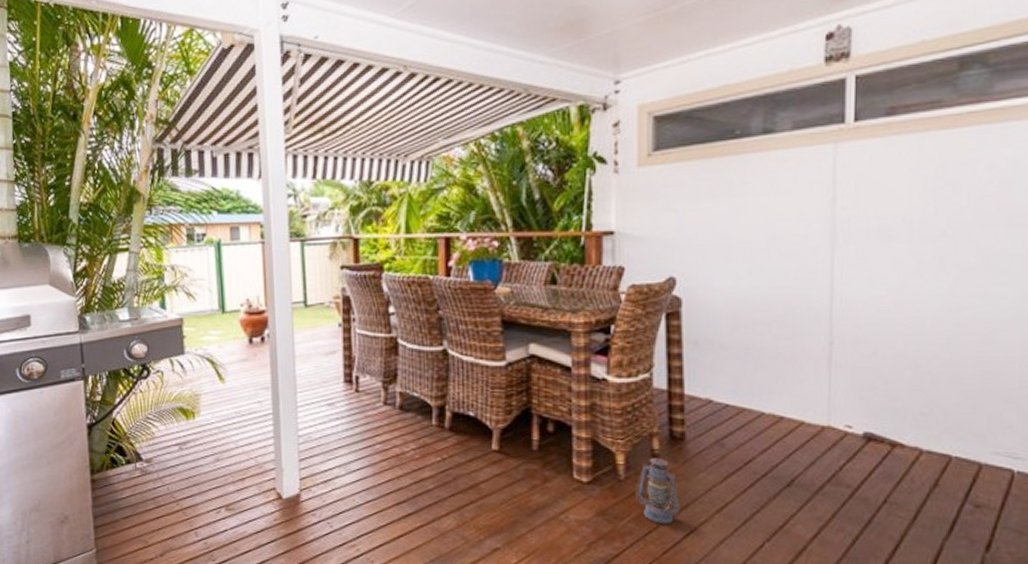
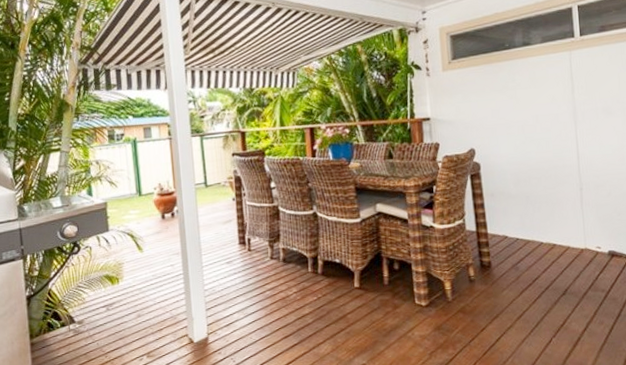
lantern: present [636,458,681,524] -> none [460,282,493,332]

